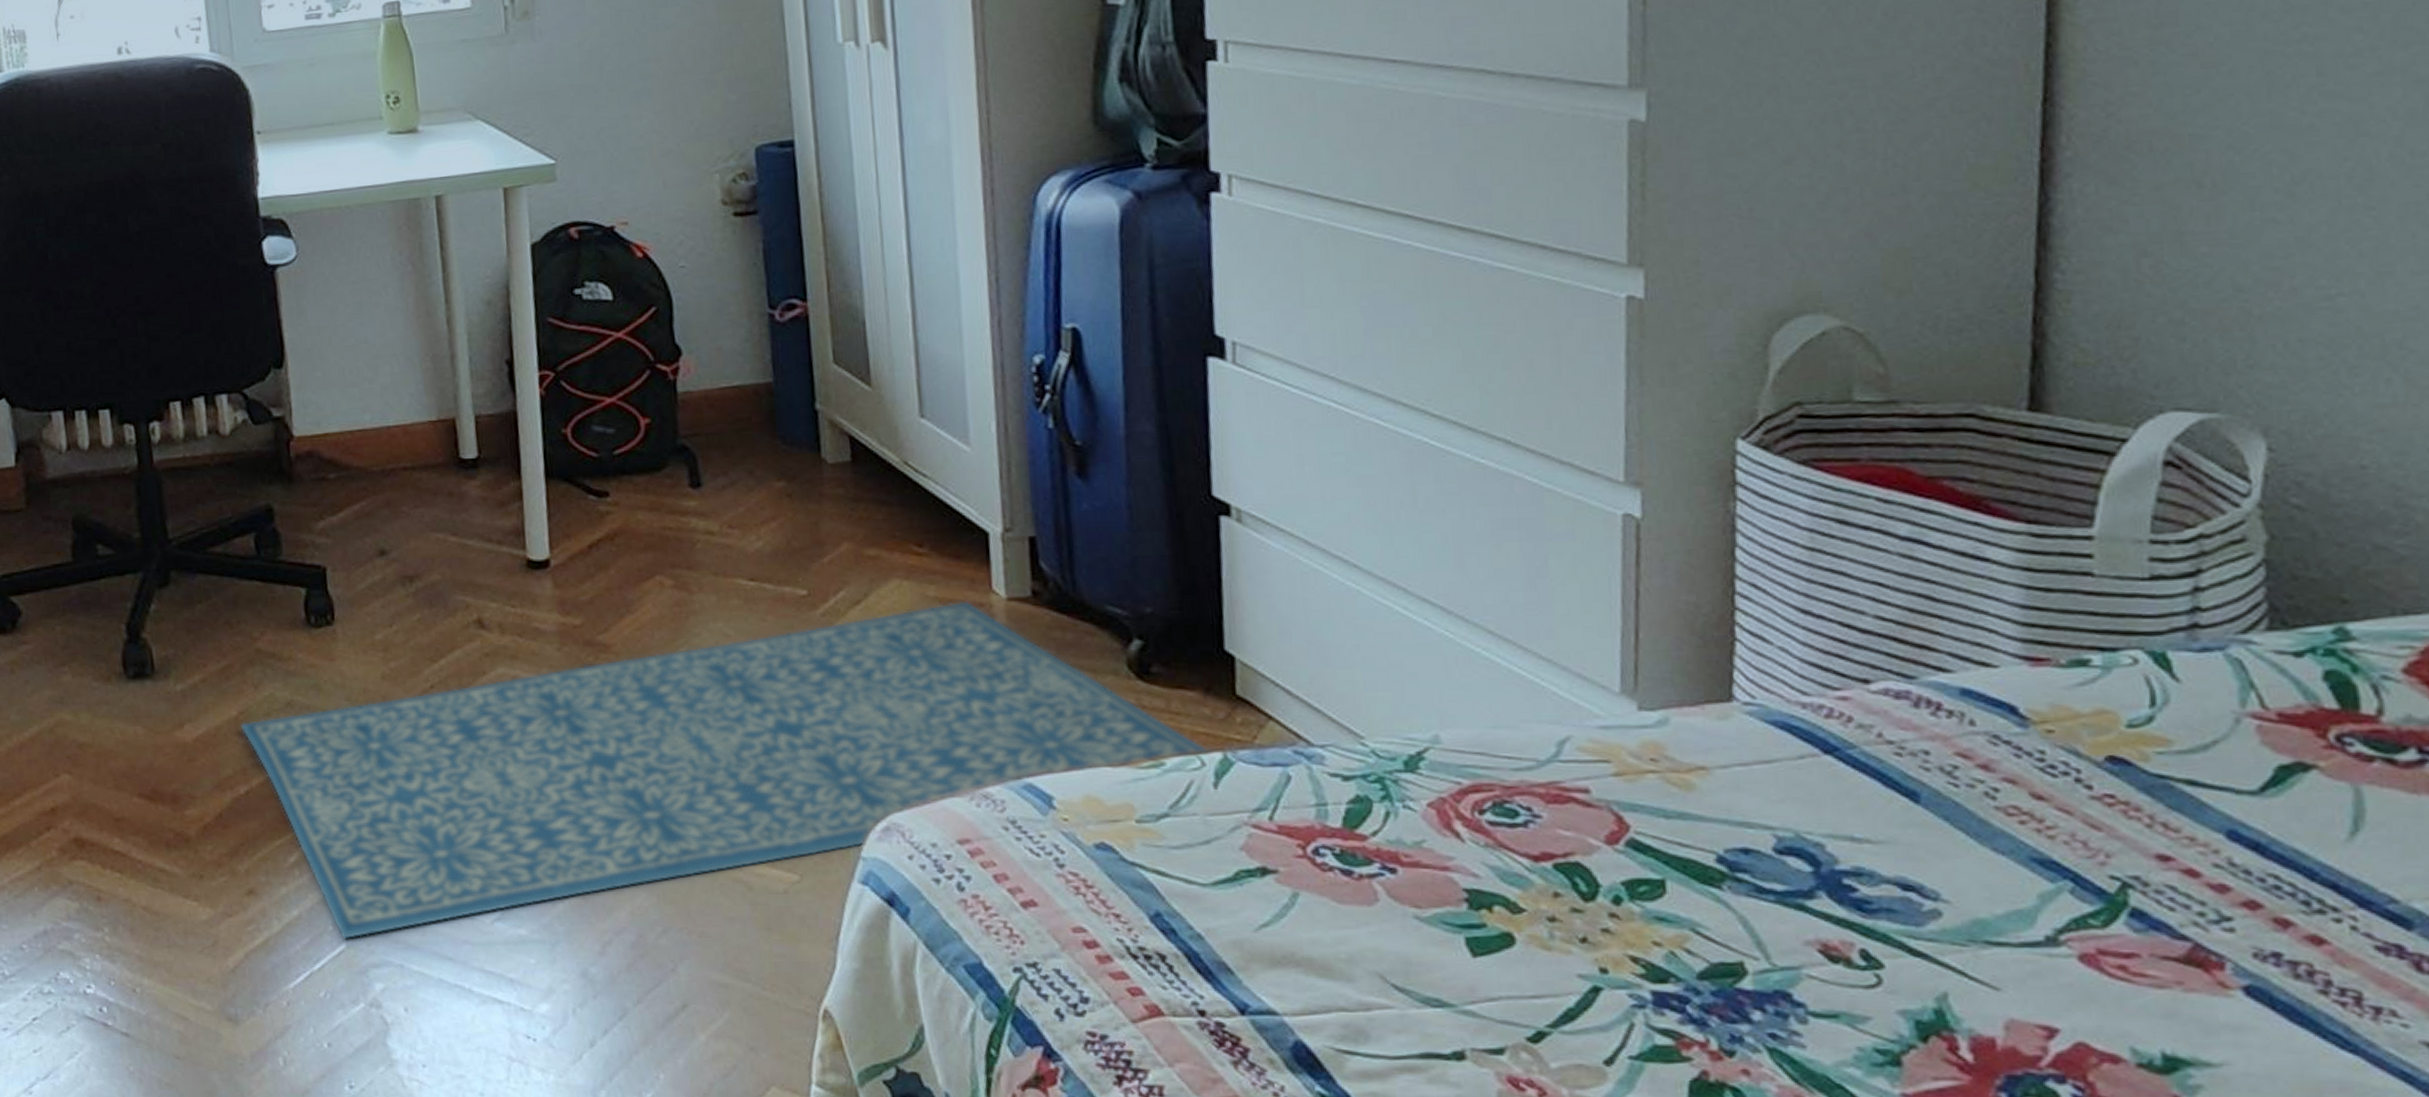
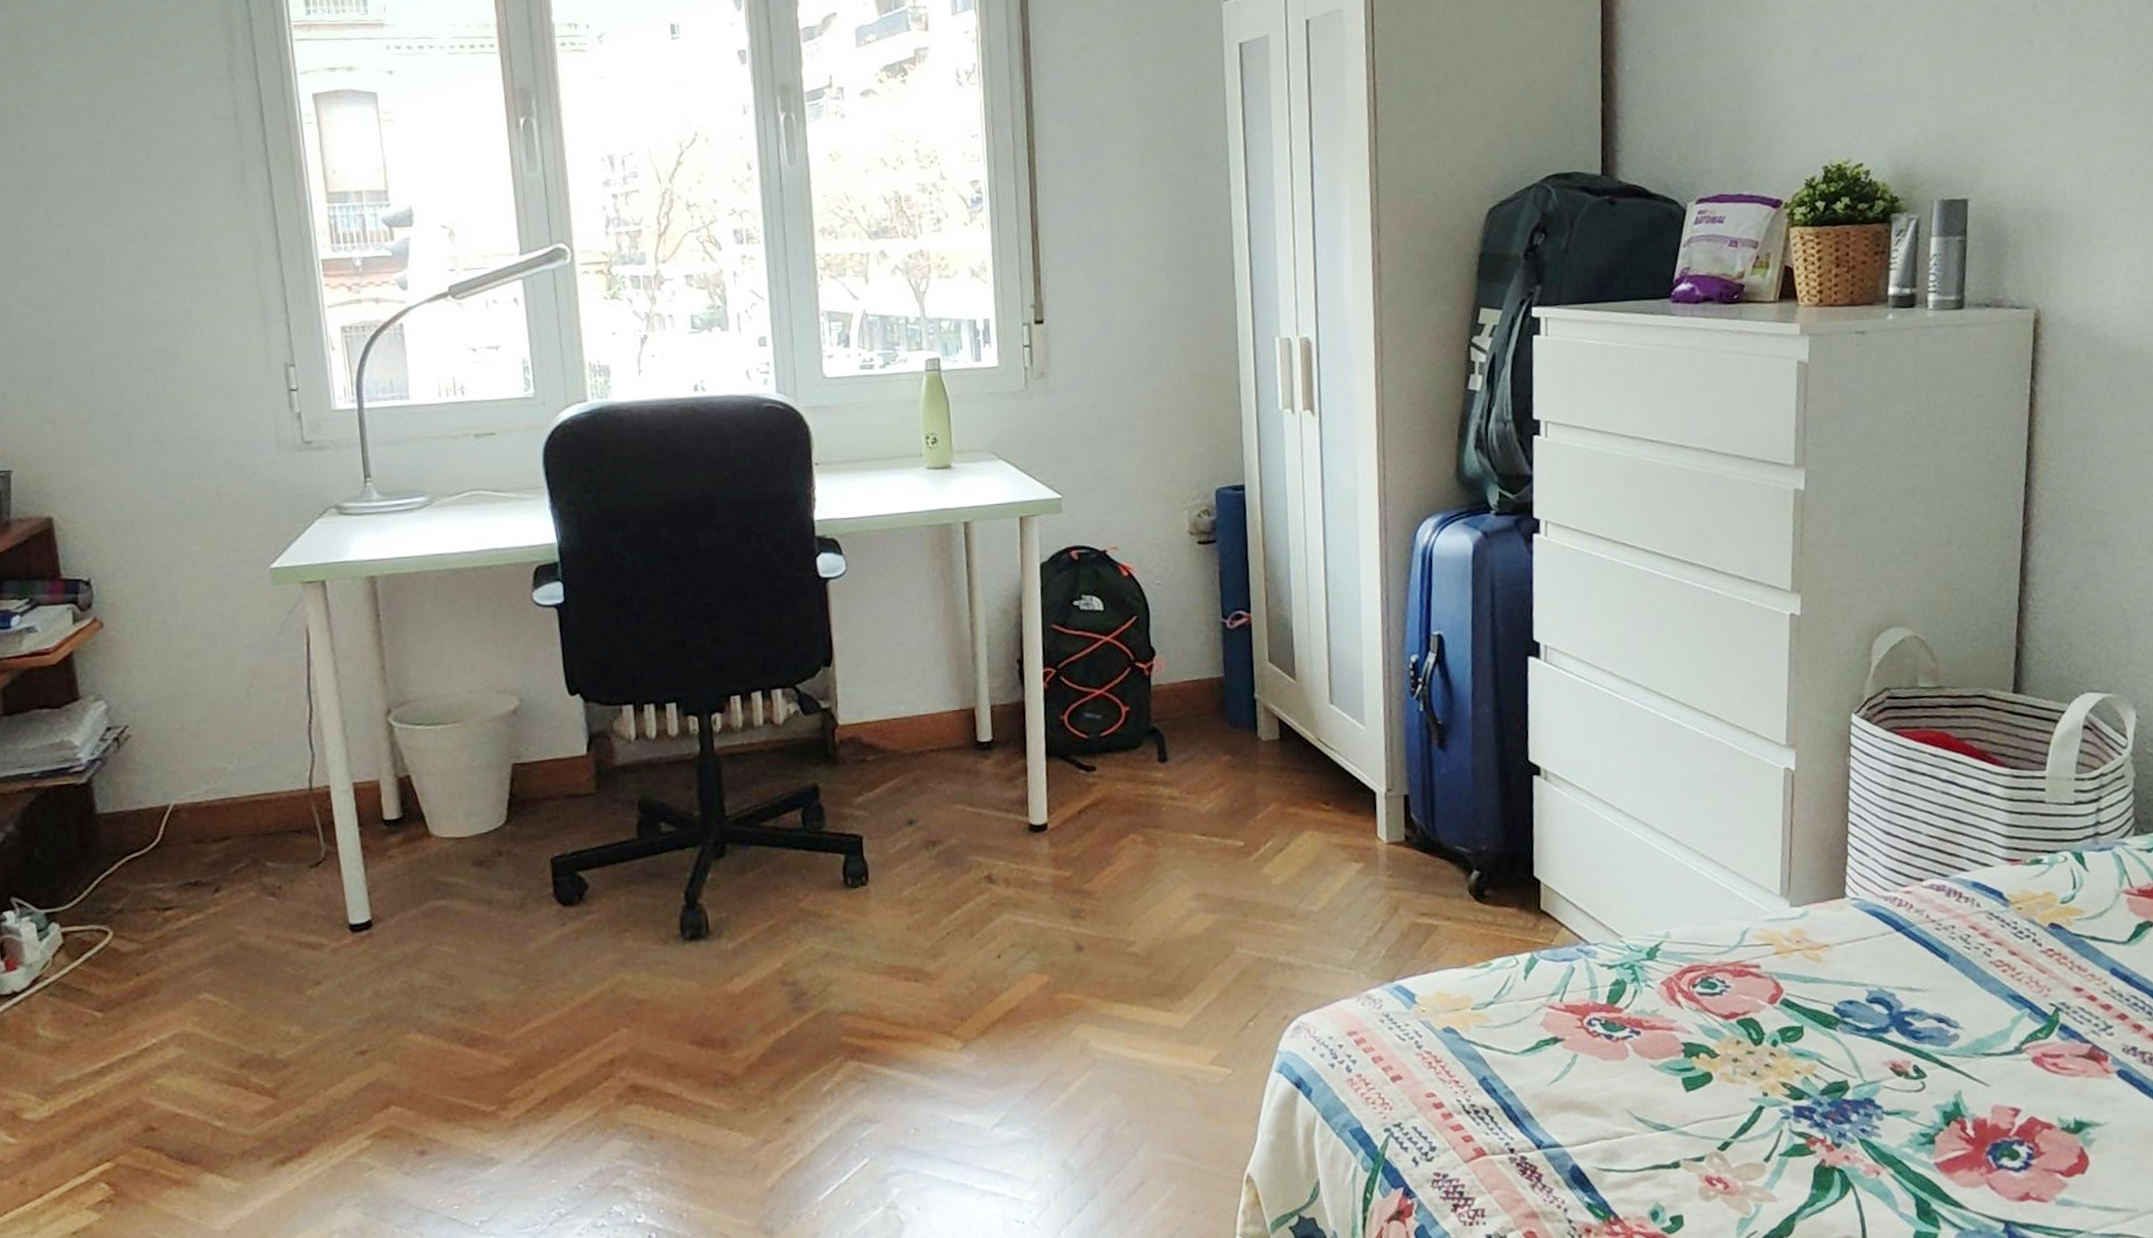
rug: present [240,600,1209,940] -> none [783,845,1522,1154]

